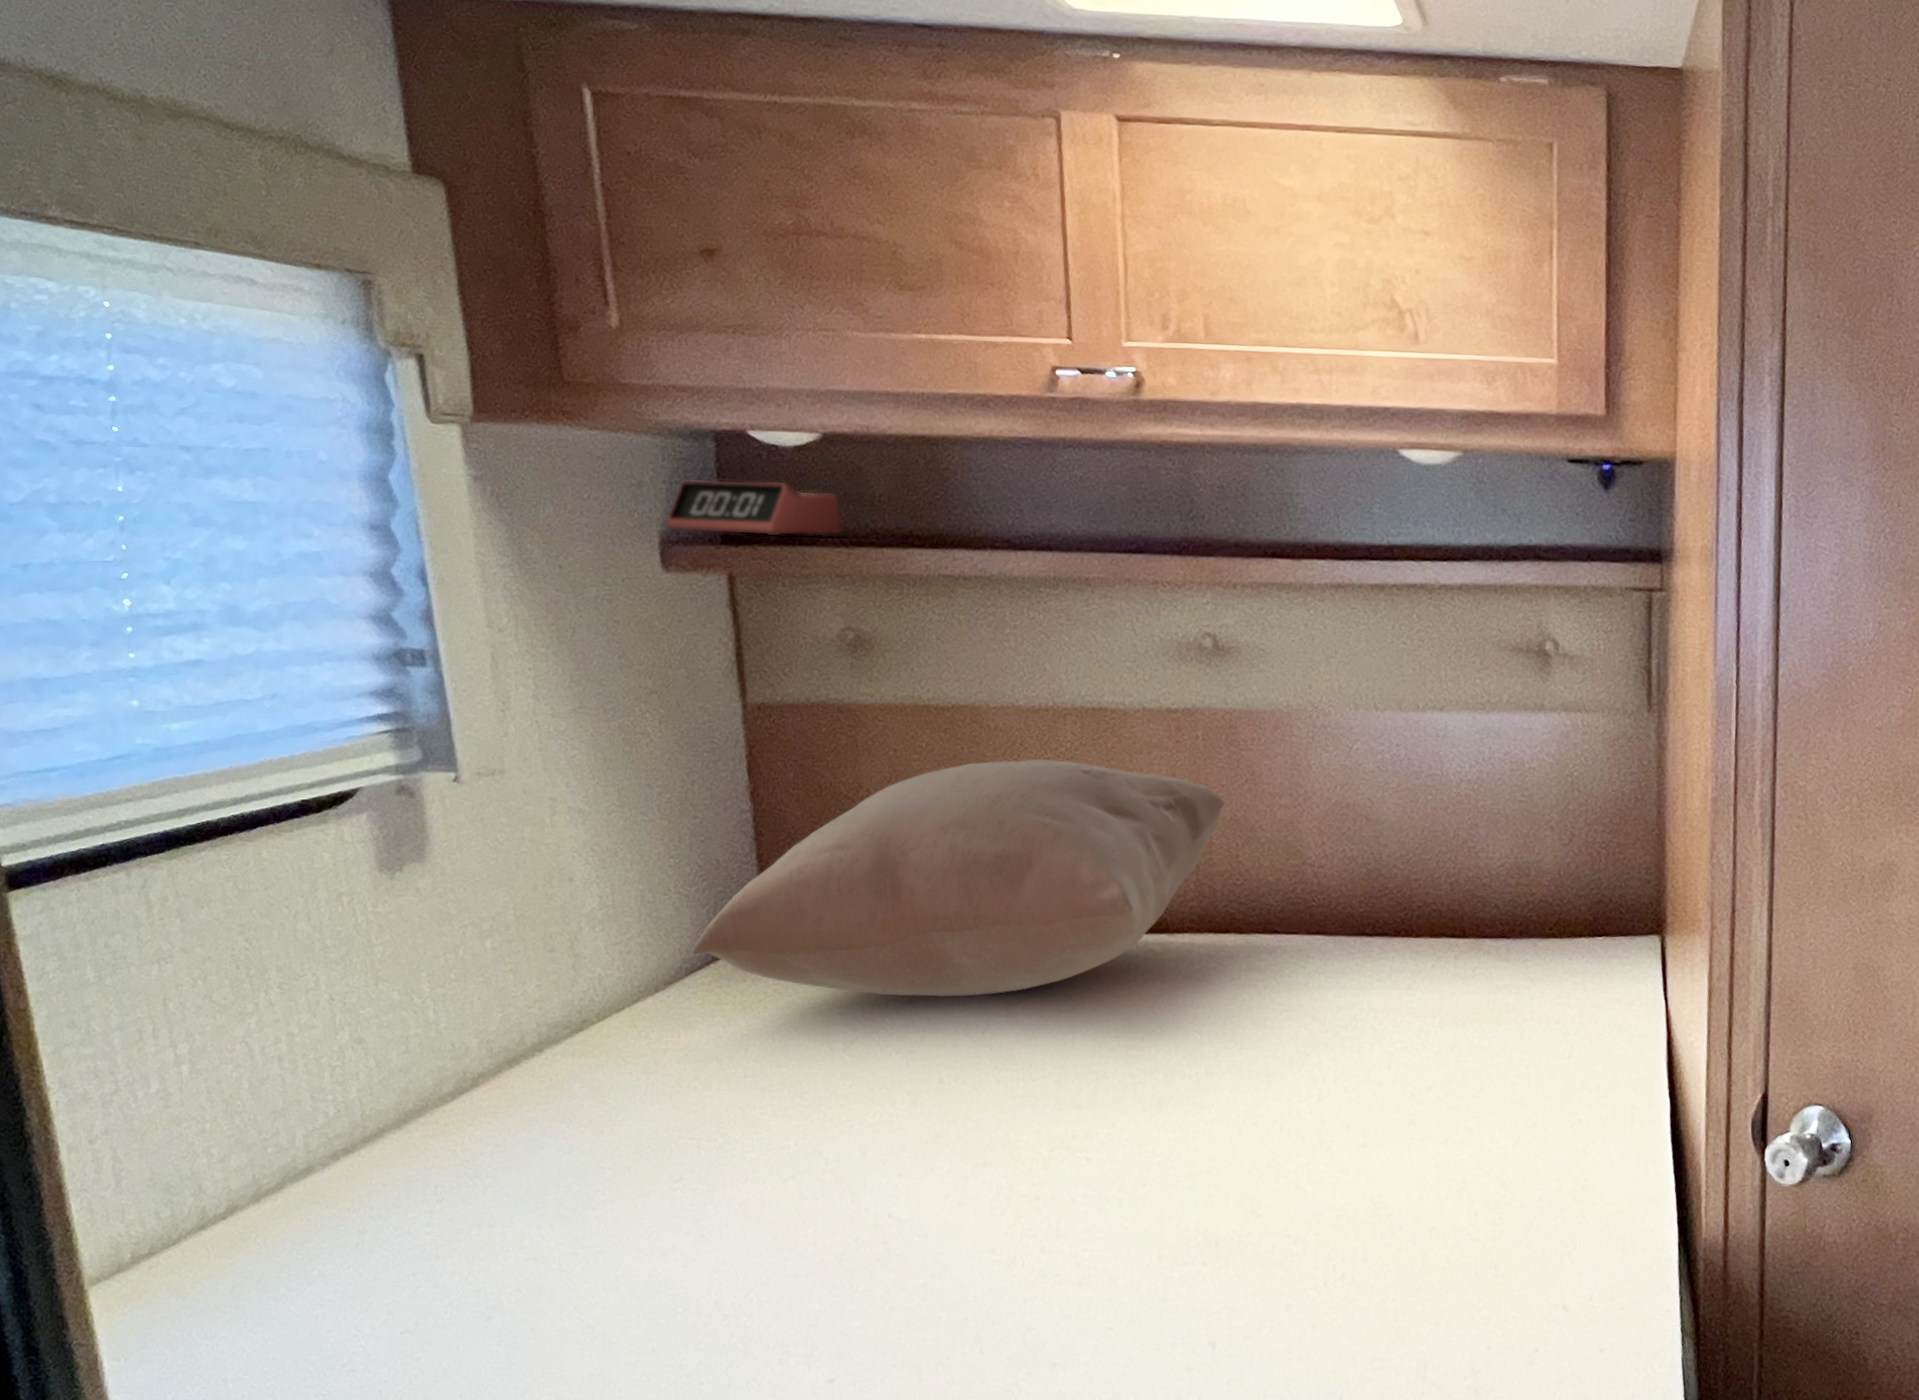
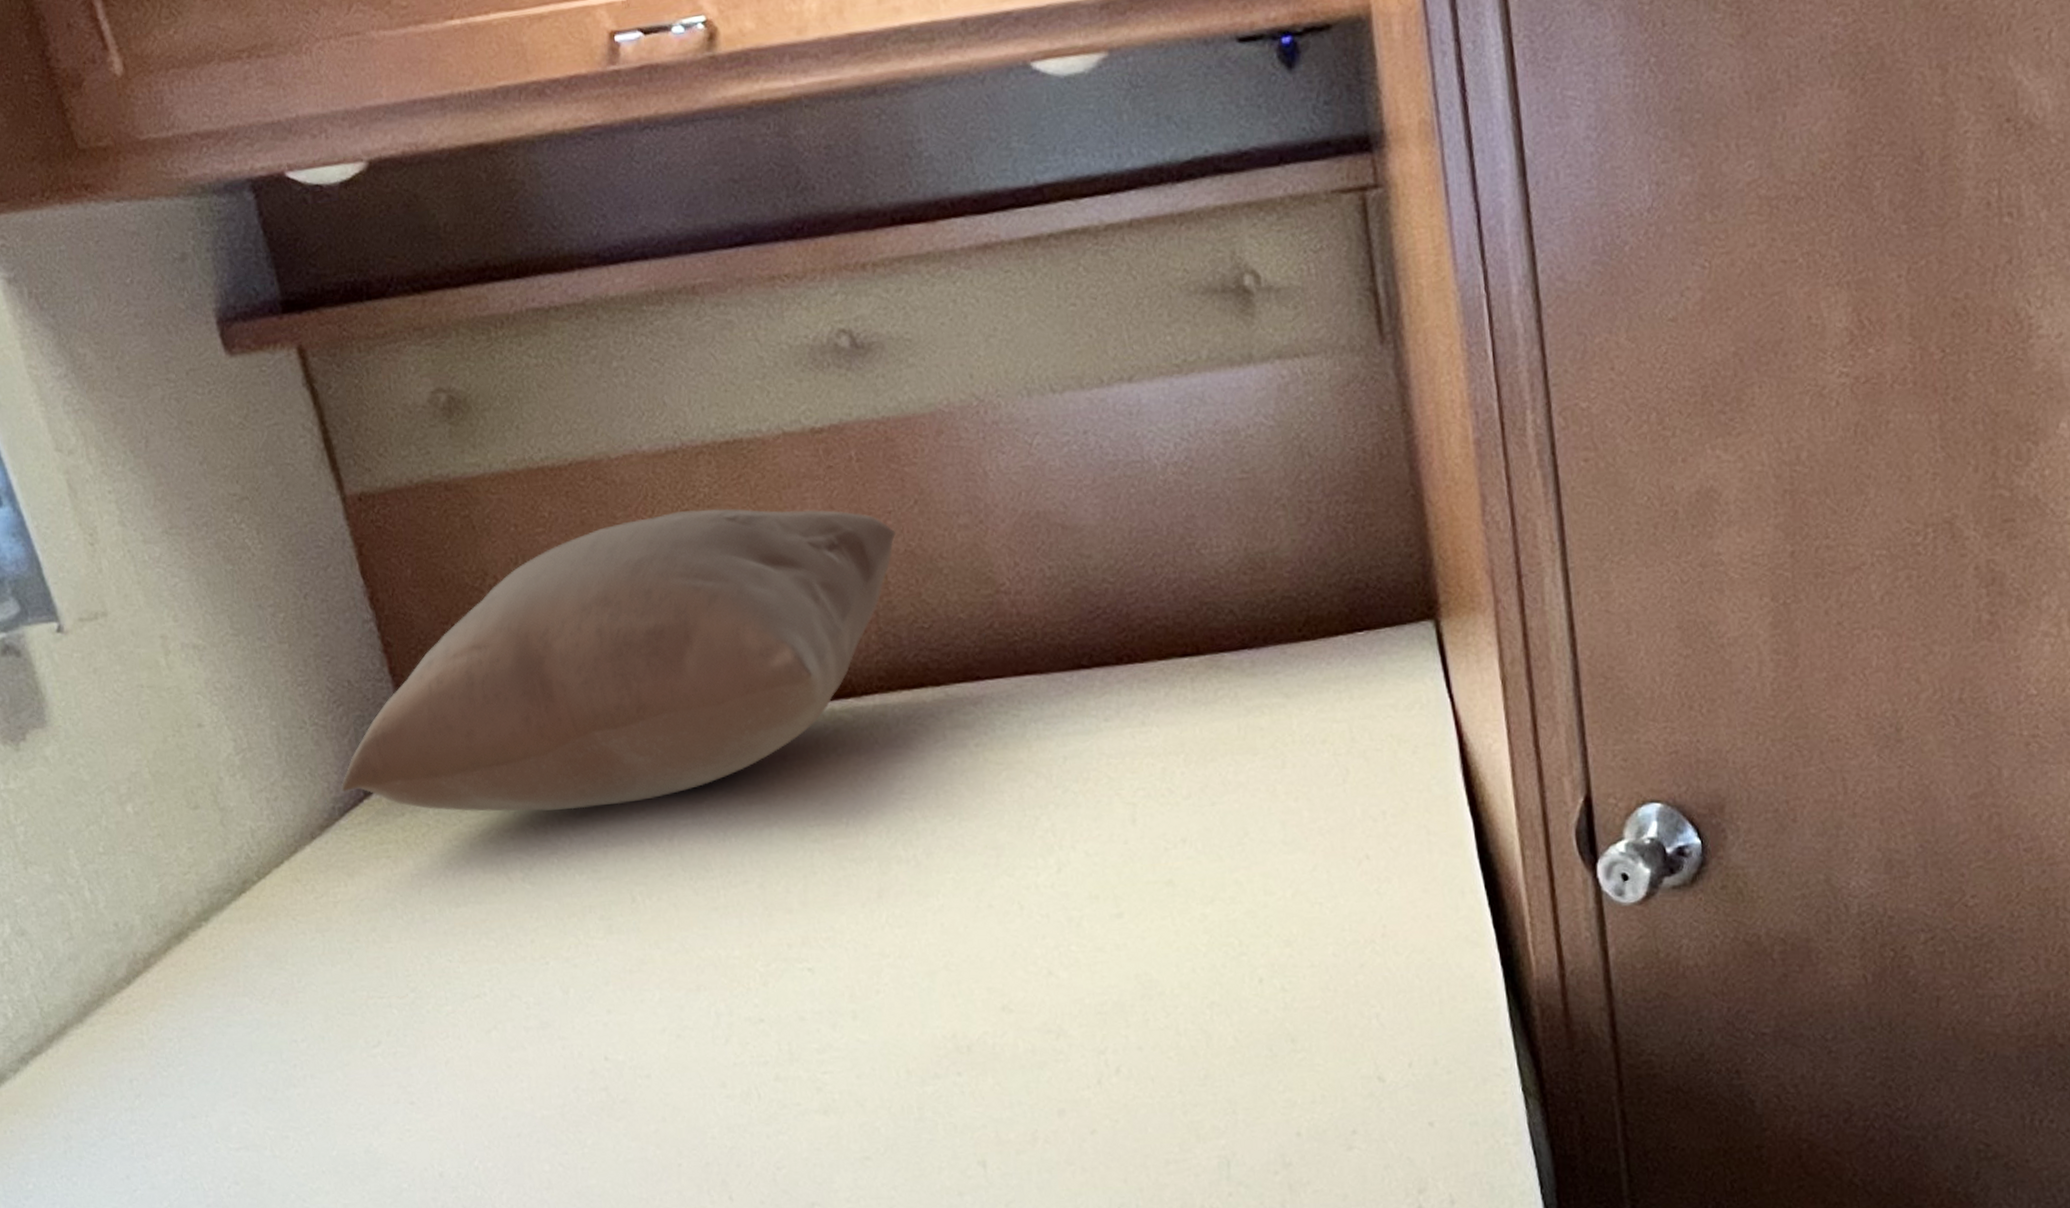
alarm clock: present [664,479,842,537] -> none [217,227,410,307]

